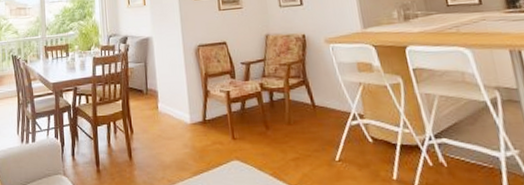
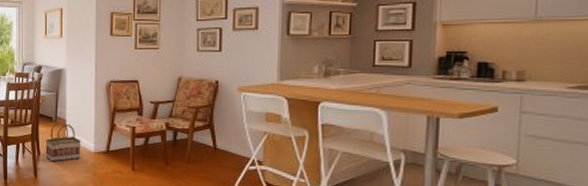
basket: none [137,93,177,140] -> present [45,121,81,163]

